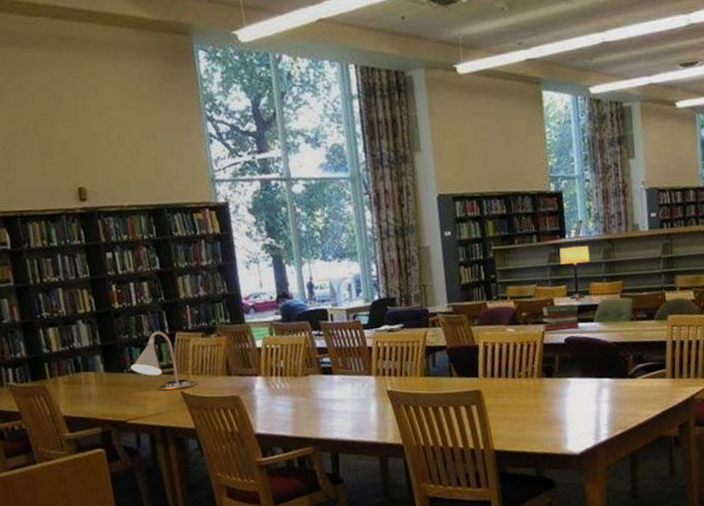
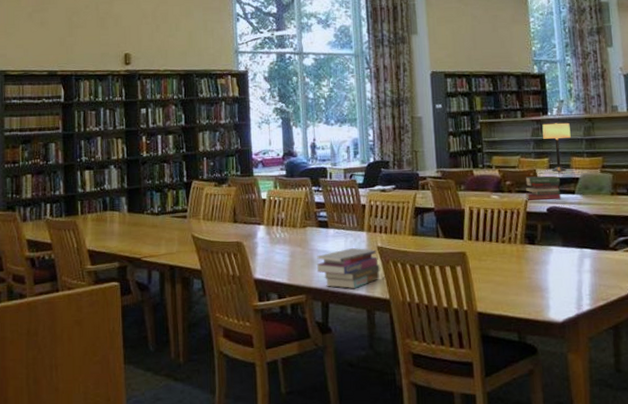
table lamp: present [130,330,195,391] -> none [150,178,205,233]
books: none [322,393,392,437] -> present [317,248,380,289]

